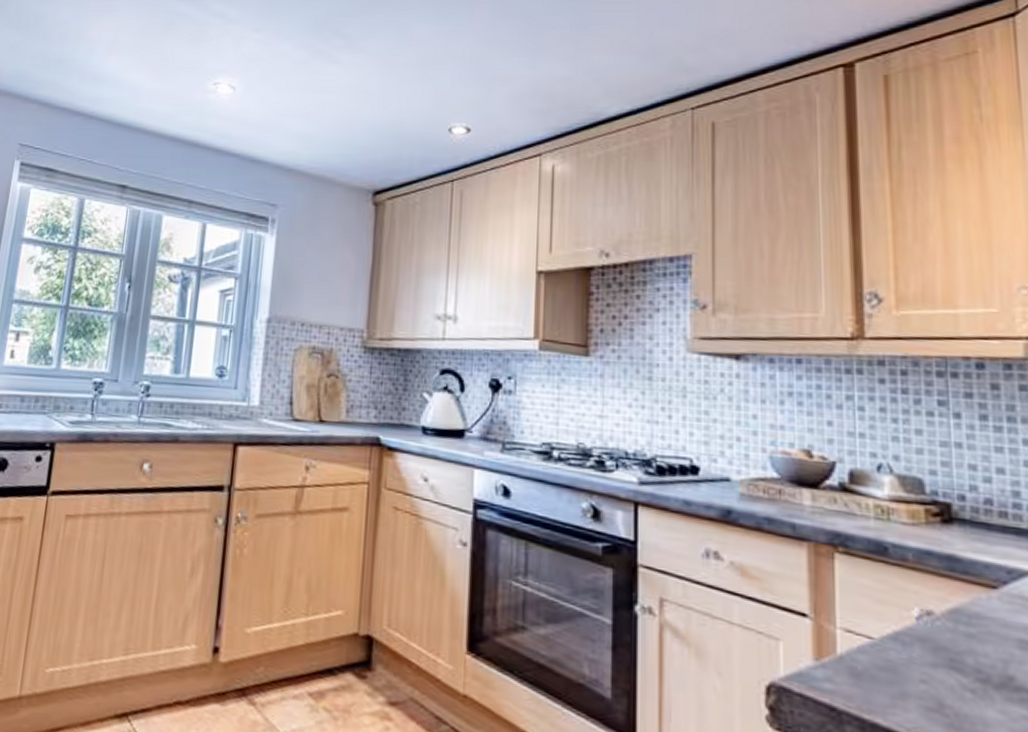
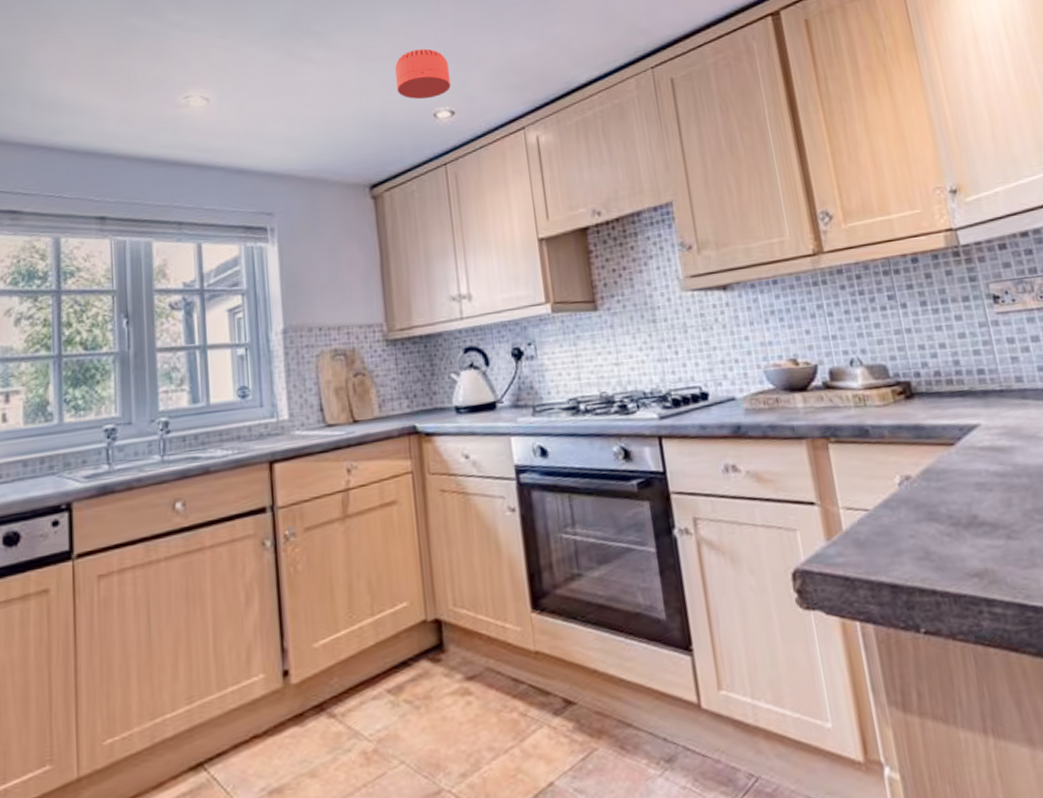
smoke detector: none [416,62,472,113] -> present [395,48,451,100]

